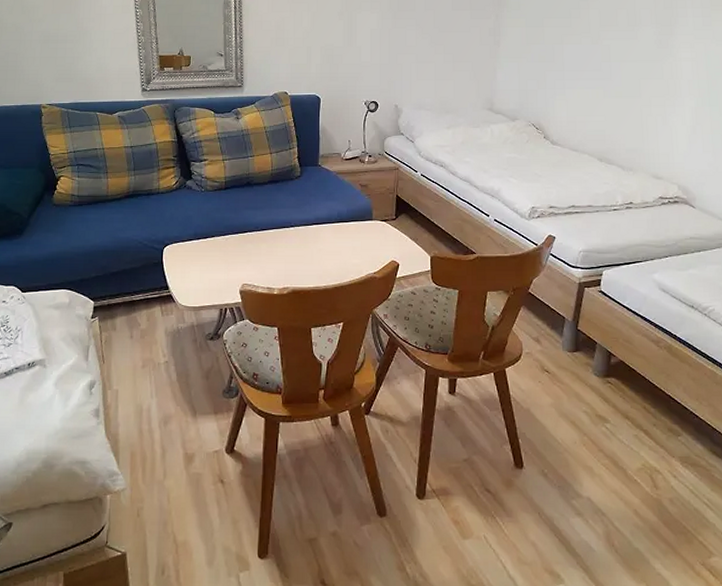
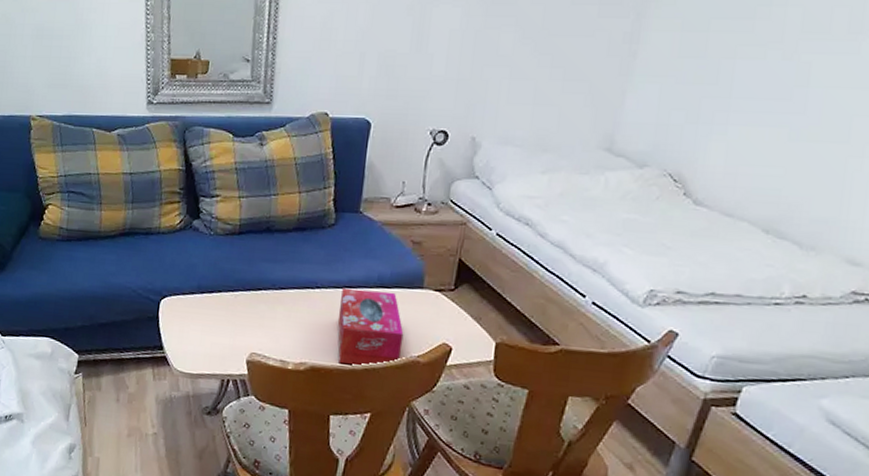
tissue box: none [310,225,362,286] -> present [337,287,404,367]

